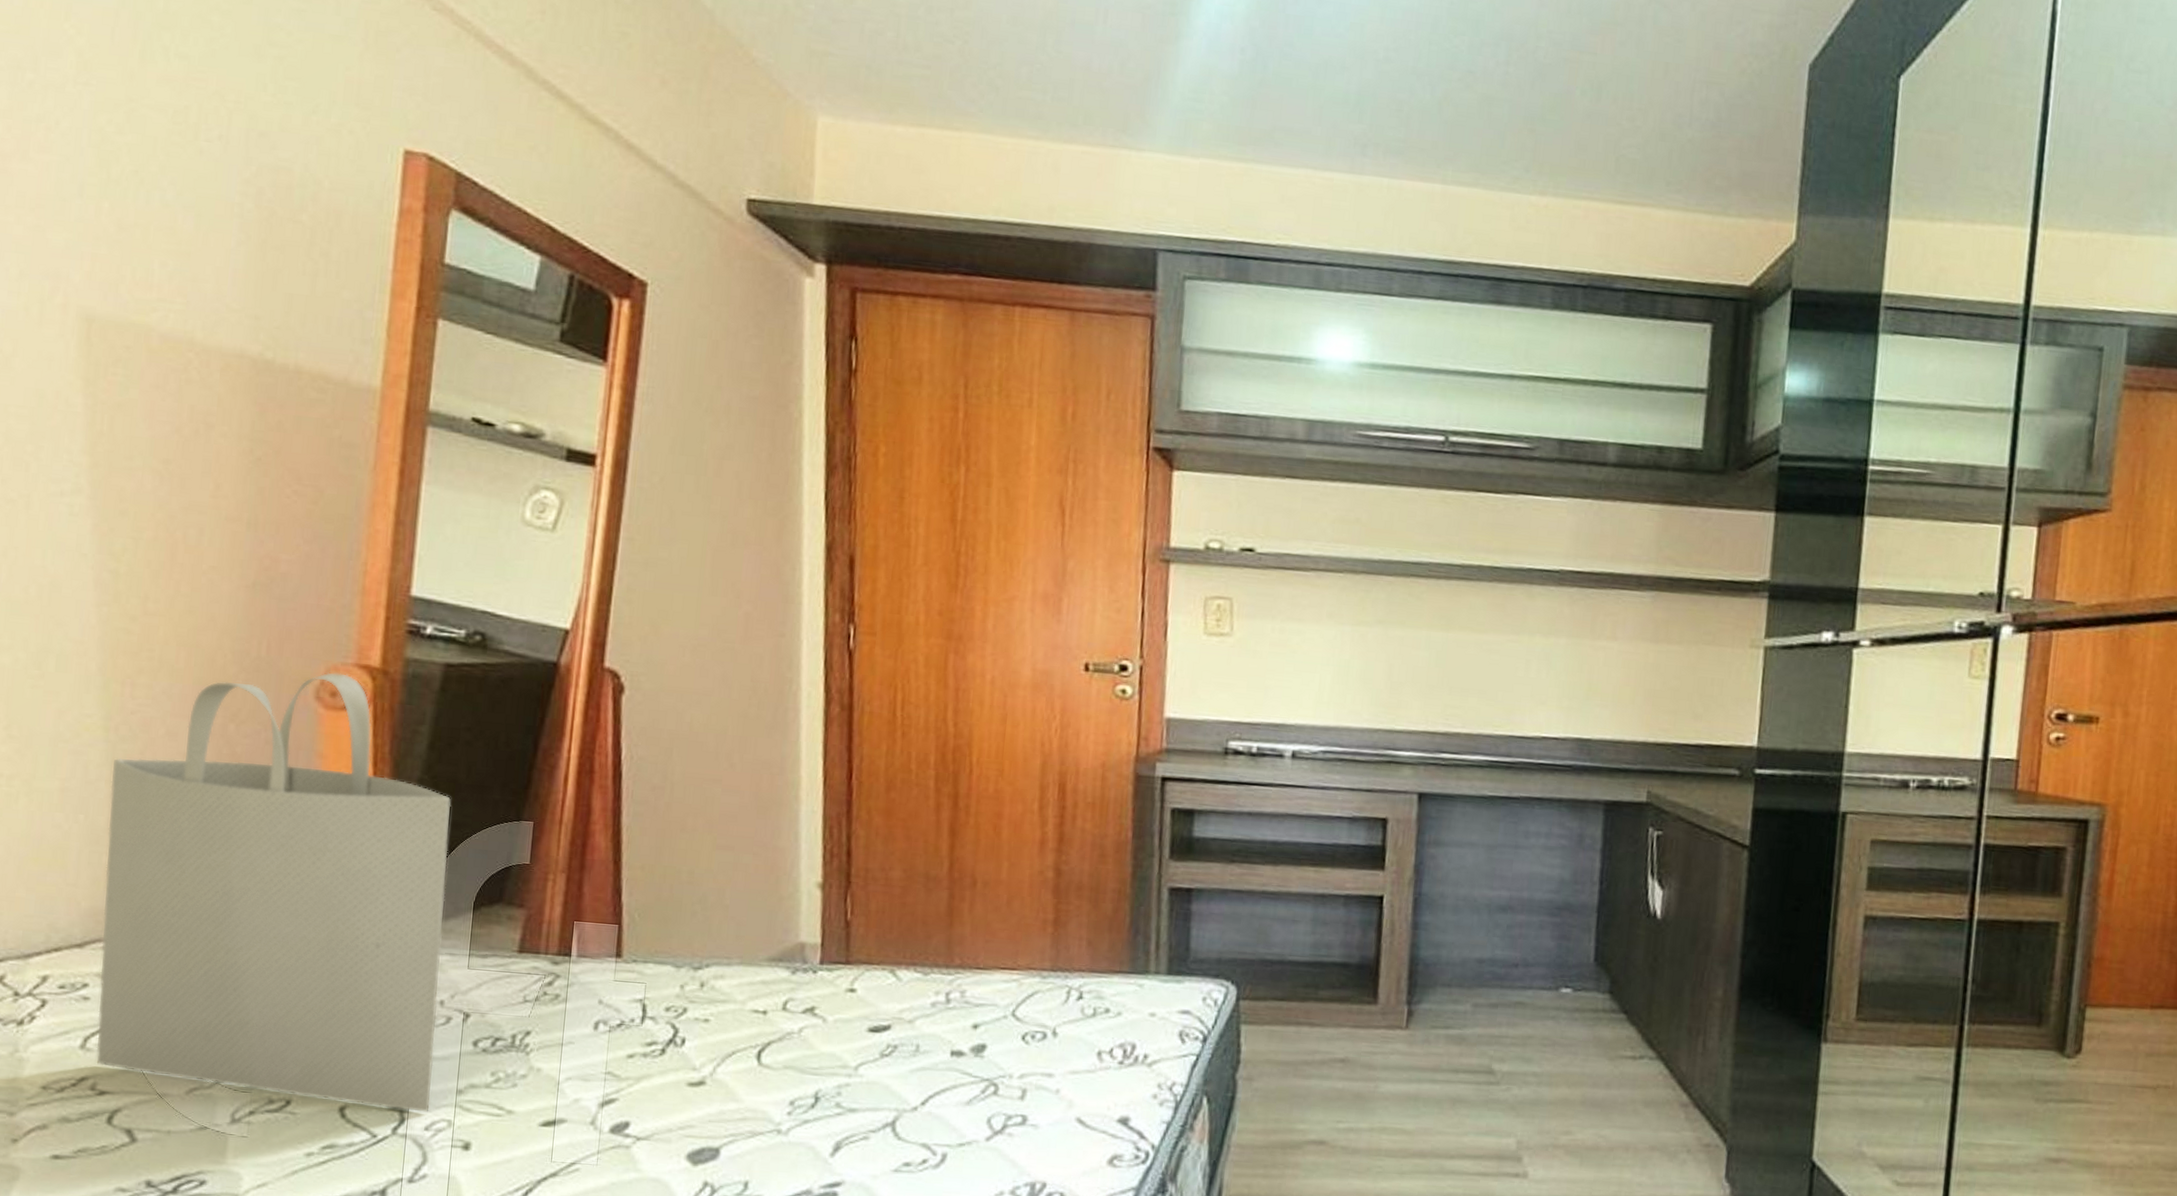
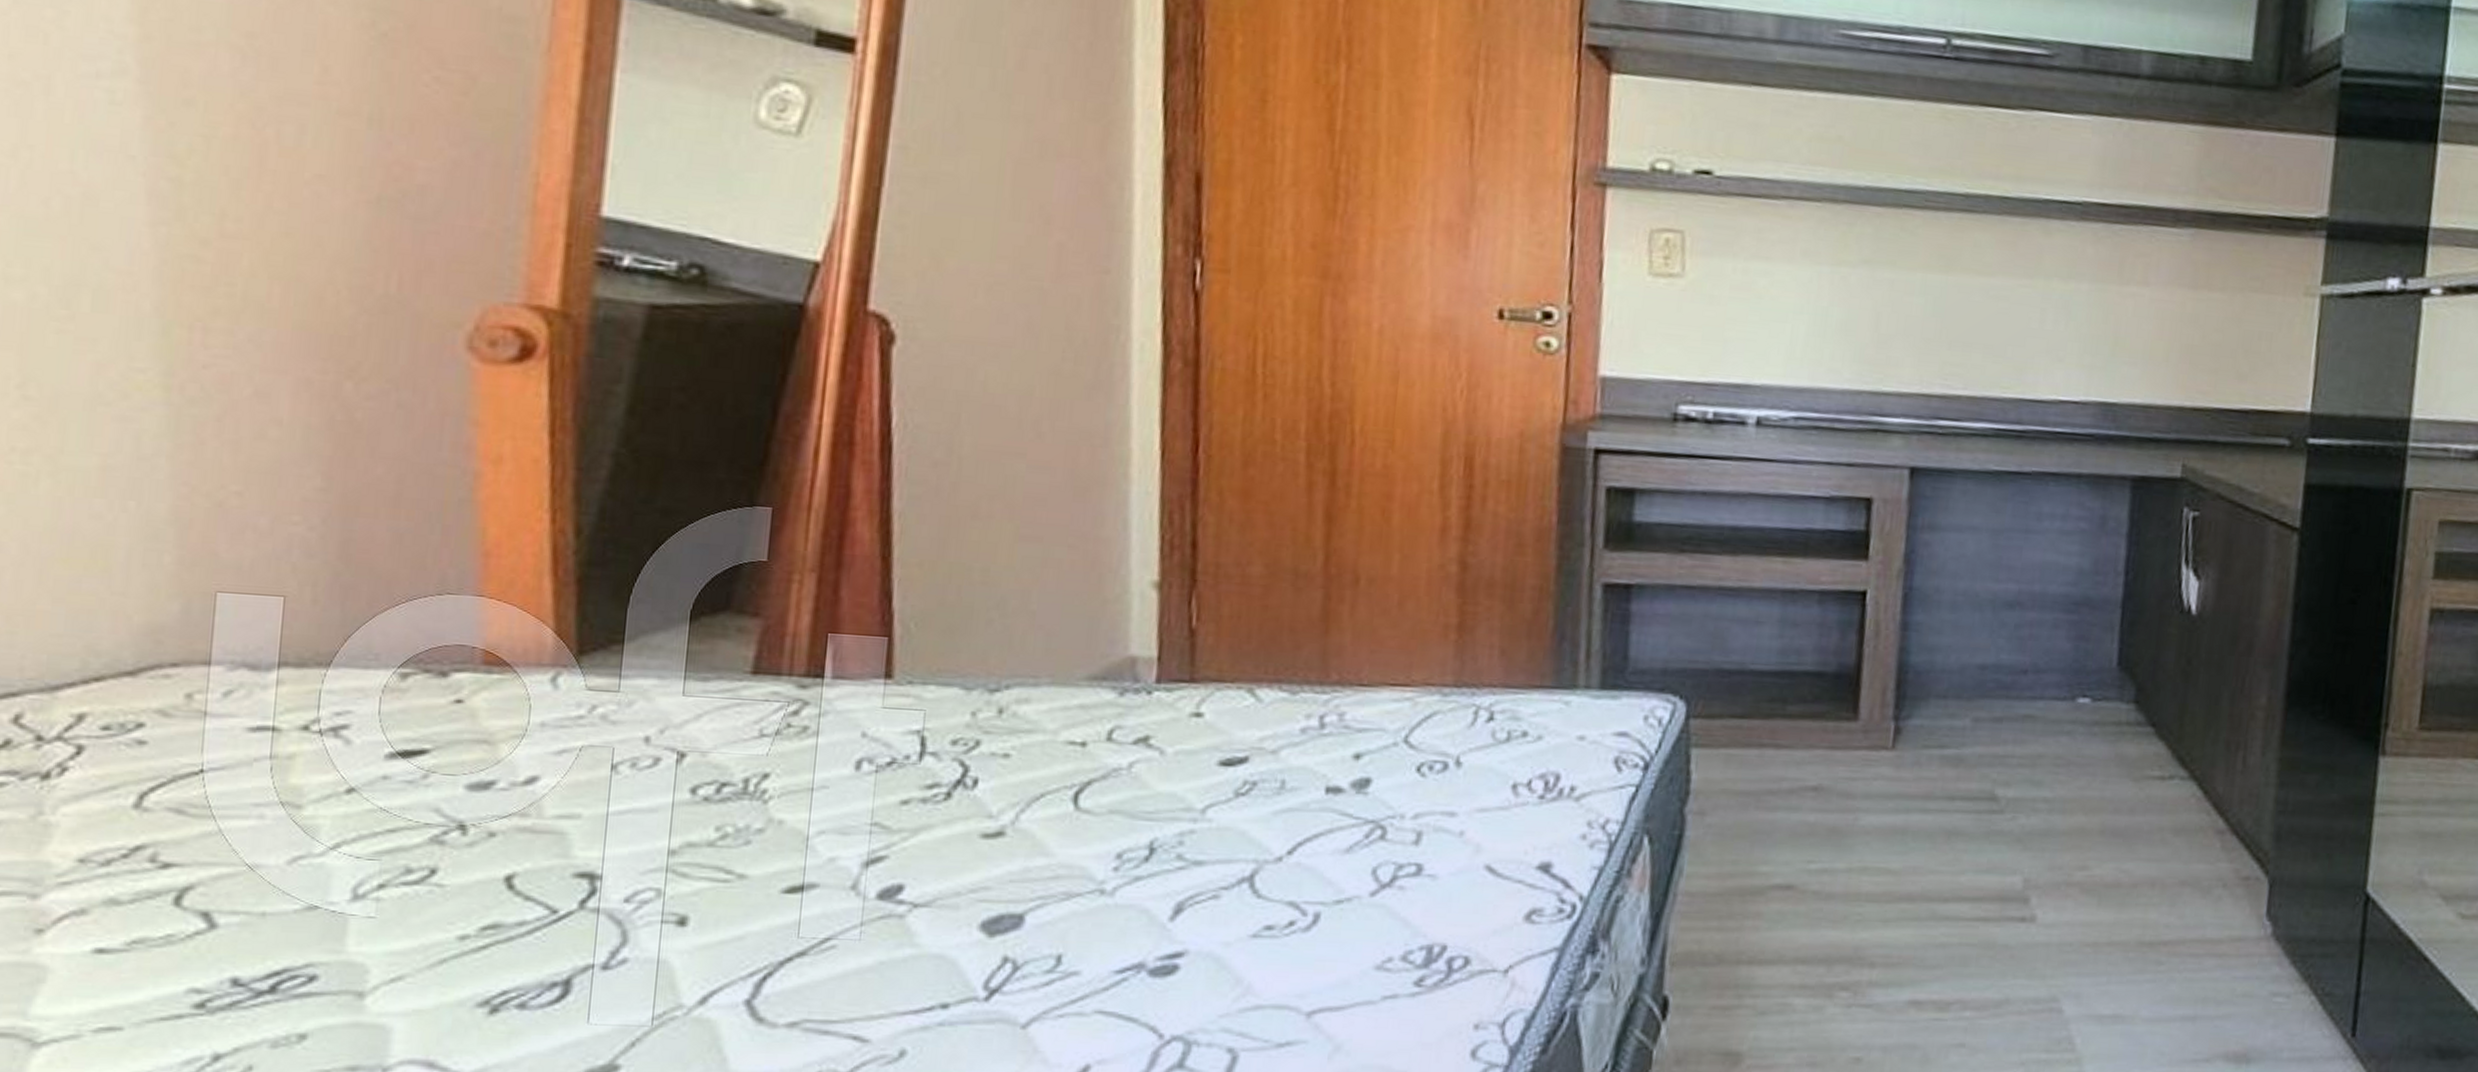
tote bag: present [96,672,451,1112] -> none [157,315,659,879]

